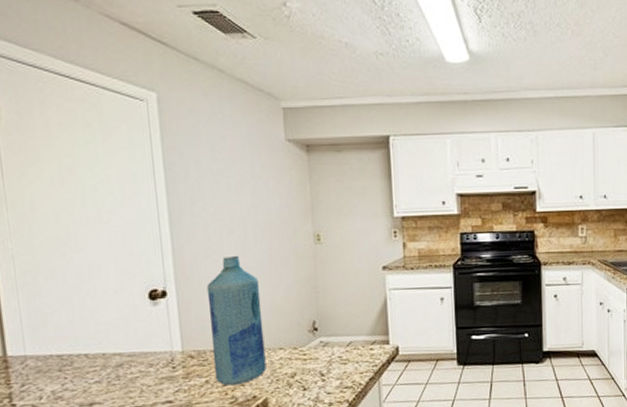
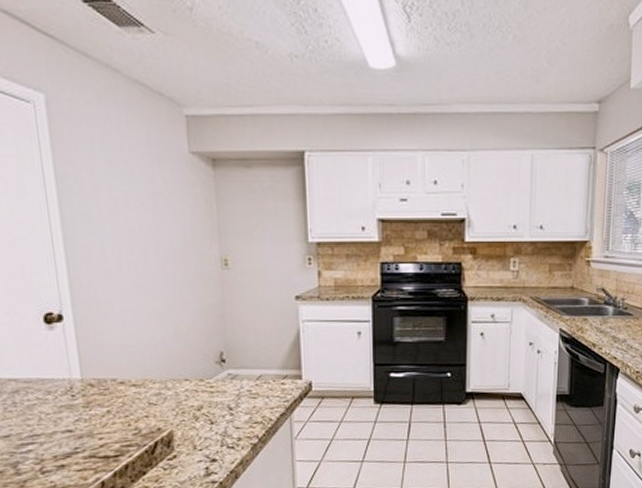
bottle: present [206,256,267,386] -> none [105,280,171,417]

